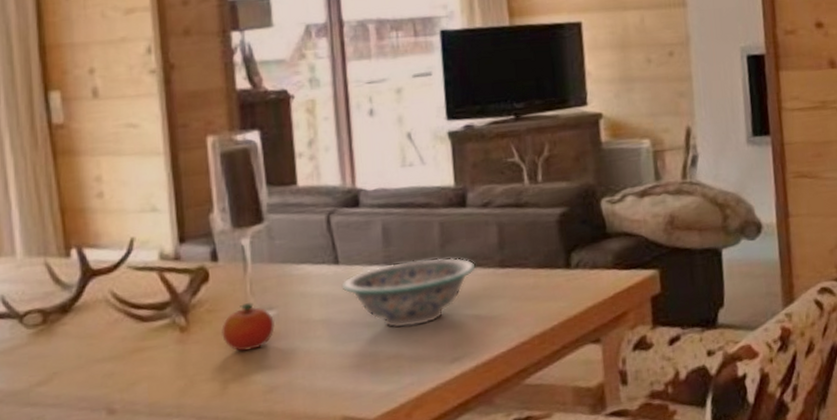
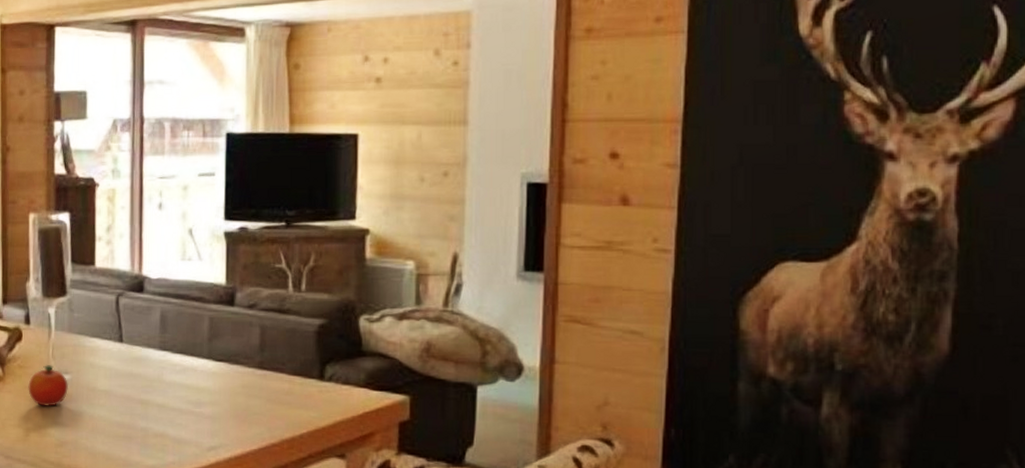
decorative bowl: present [341,257,476,328] -> none [123,349,237,411]

